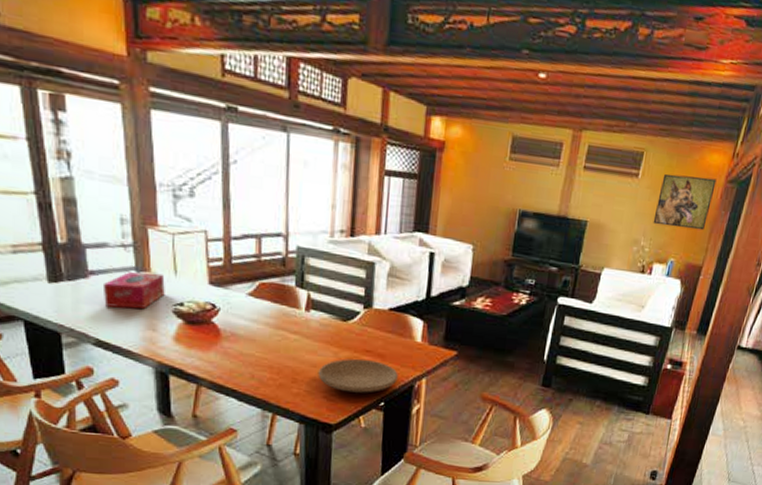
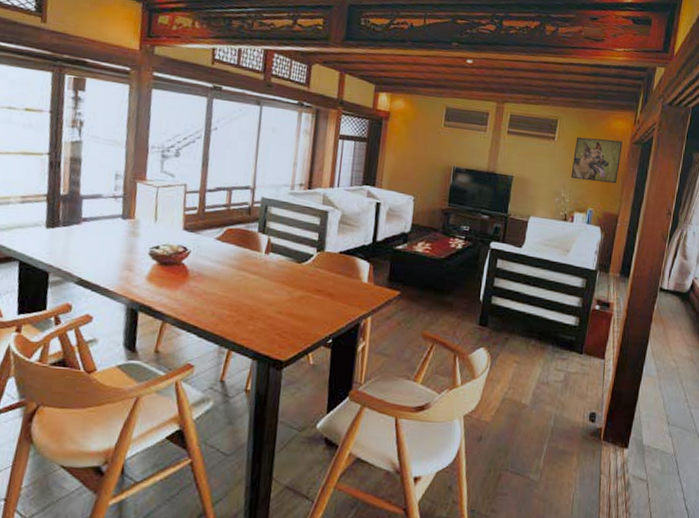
tissue box: present [104,272,165,310] -> none [91,219,146,252]
plate: present [318,358,398,393] -> none [272,297,346,331]

